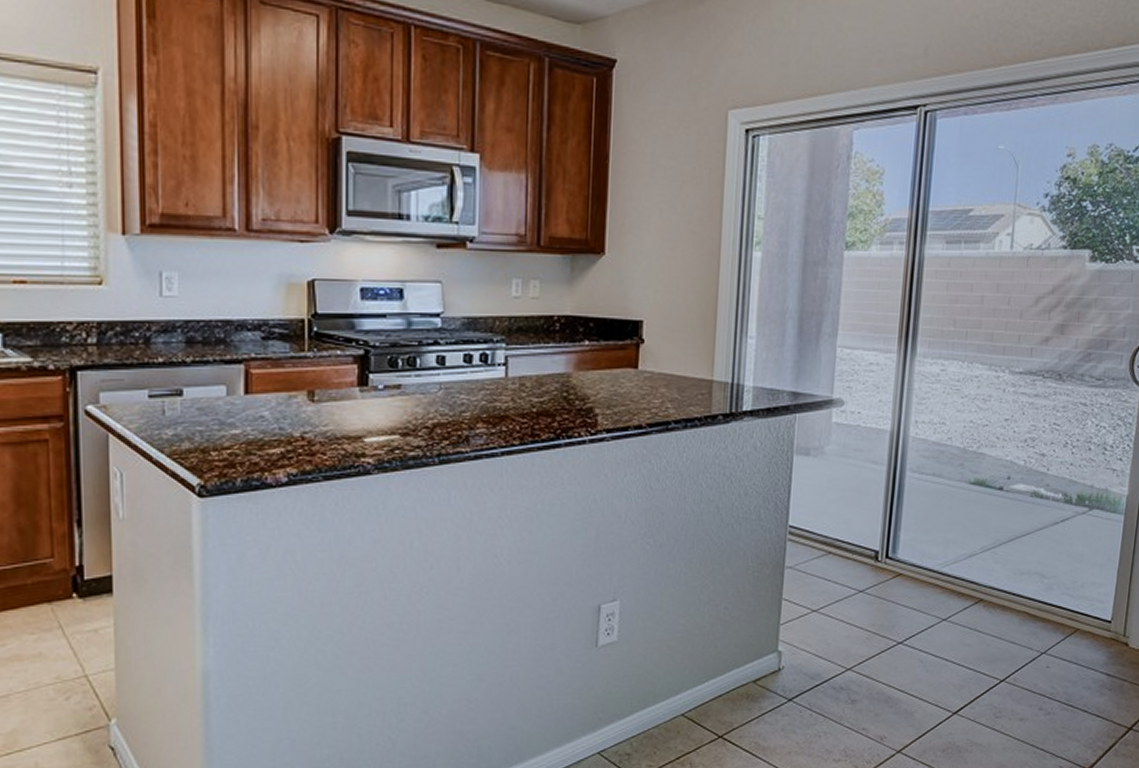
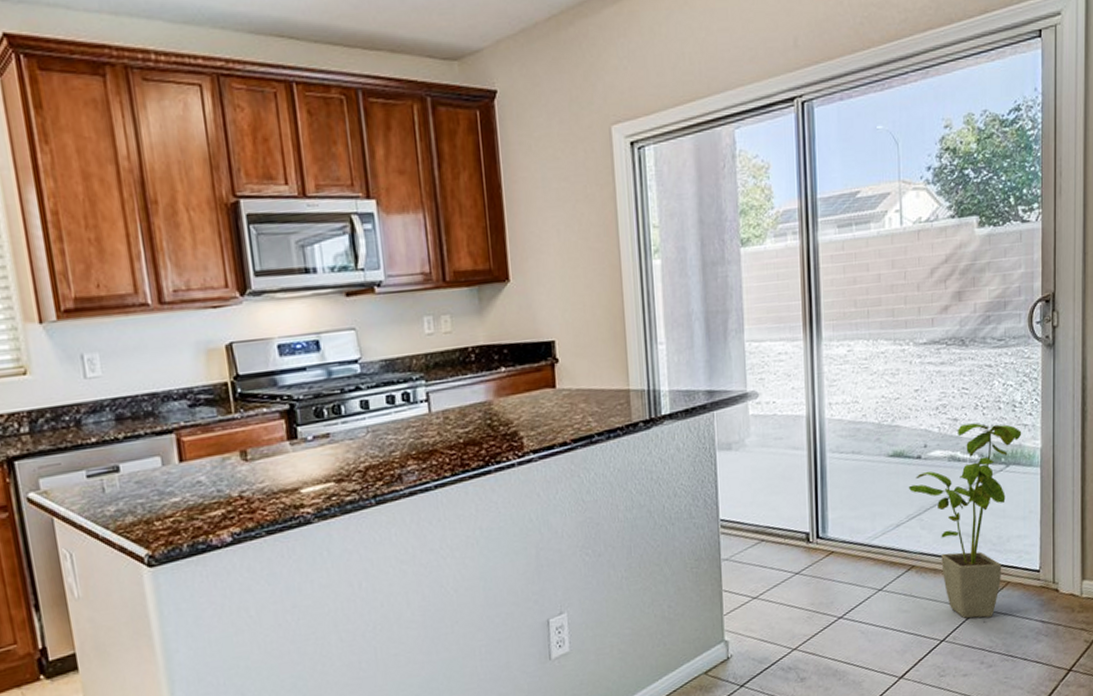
house plant: none [986,461,1110,664] -> present [908,423,1022,619]

